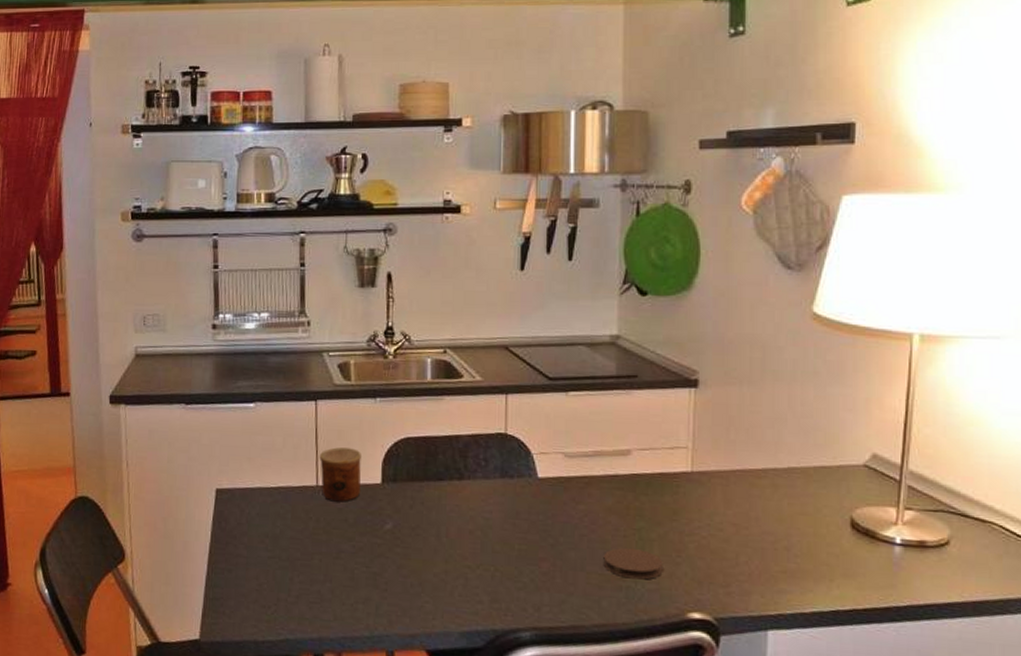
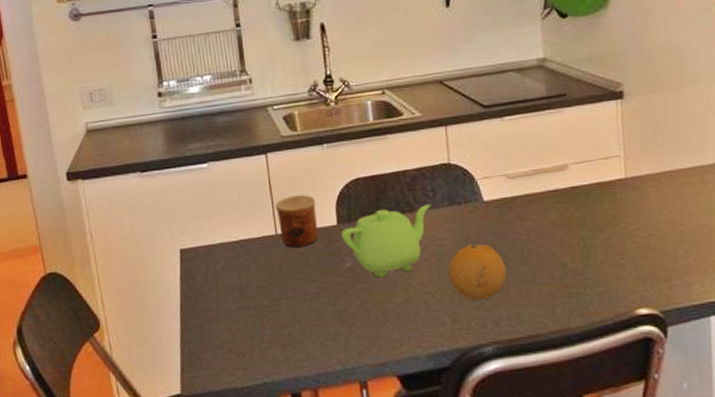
teapot: none [385,473,482,545] -> present [341,203,431,278]
fruit: none [493,521,554,582] -> present [449,244,507,301]
coaster: present [603,547,663,580] -> none [552,256,609,285]

